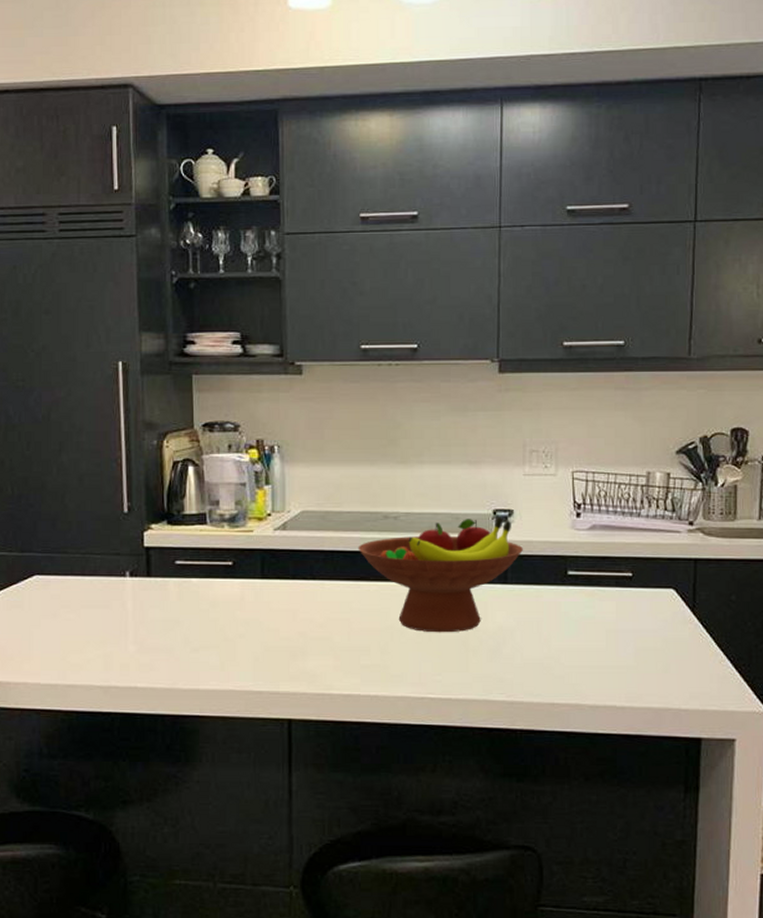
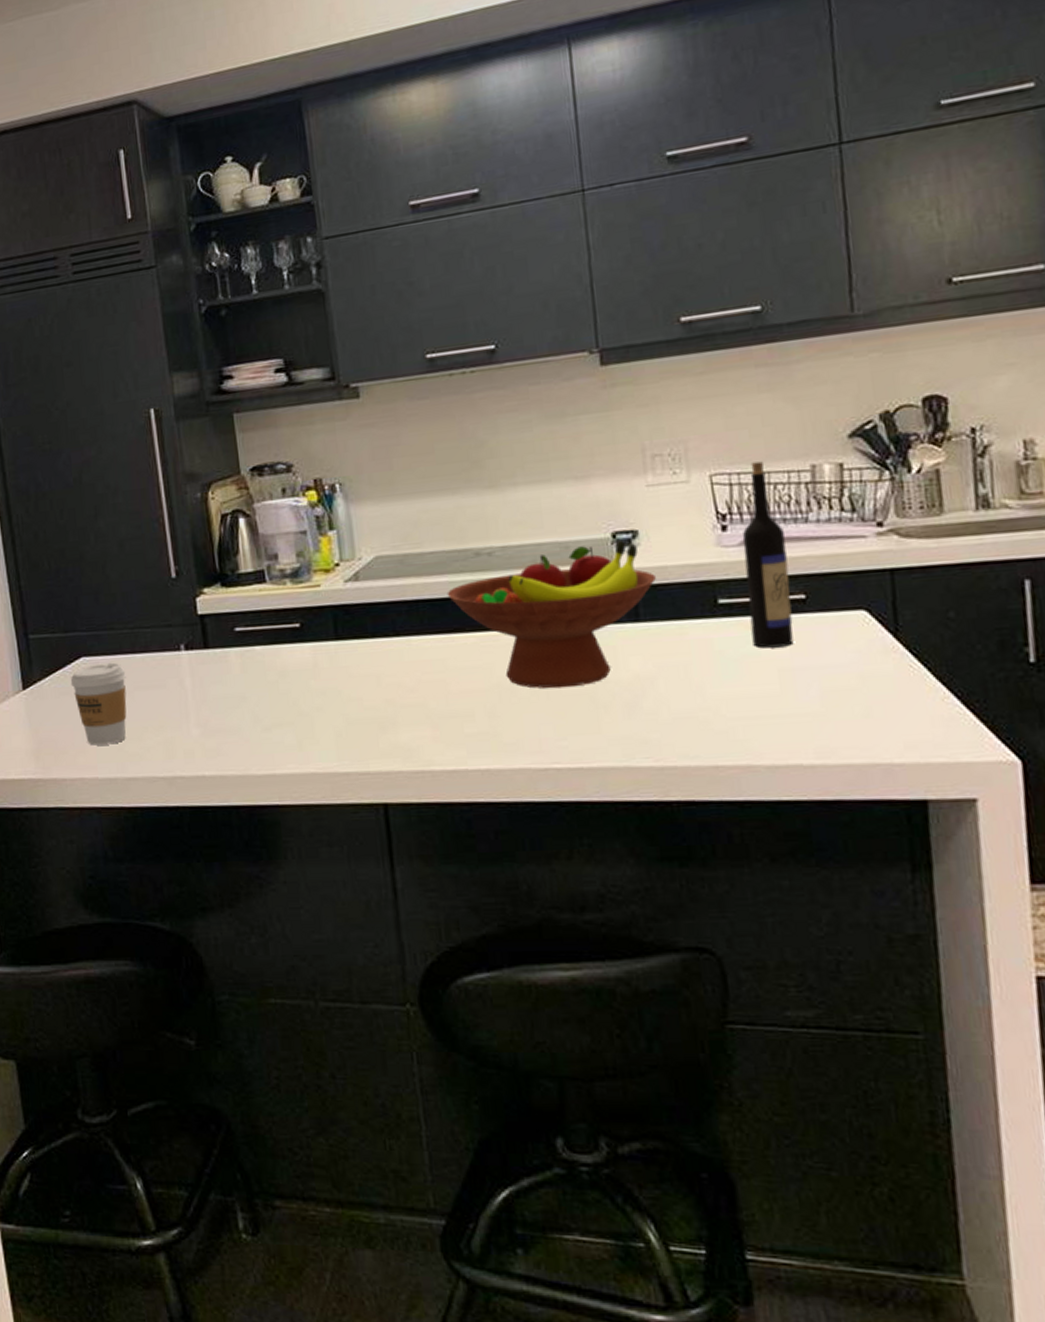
coffee cup: none [22,582,74,655] -> present [70,662,127,746]
wine bottle: none [590,465,622,613] -> present [742,461,794,649]

